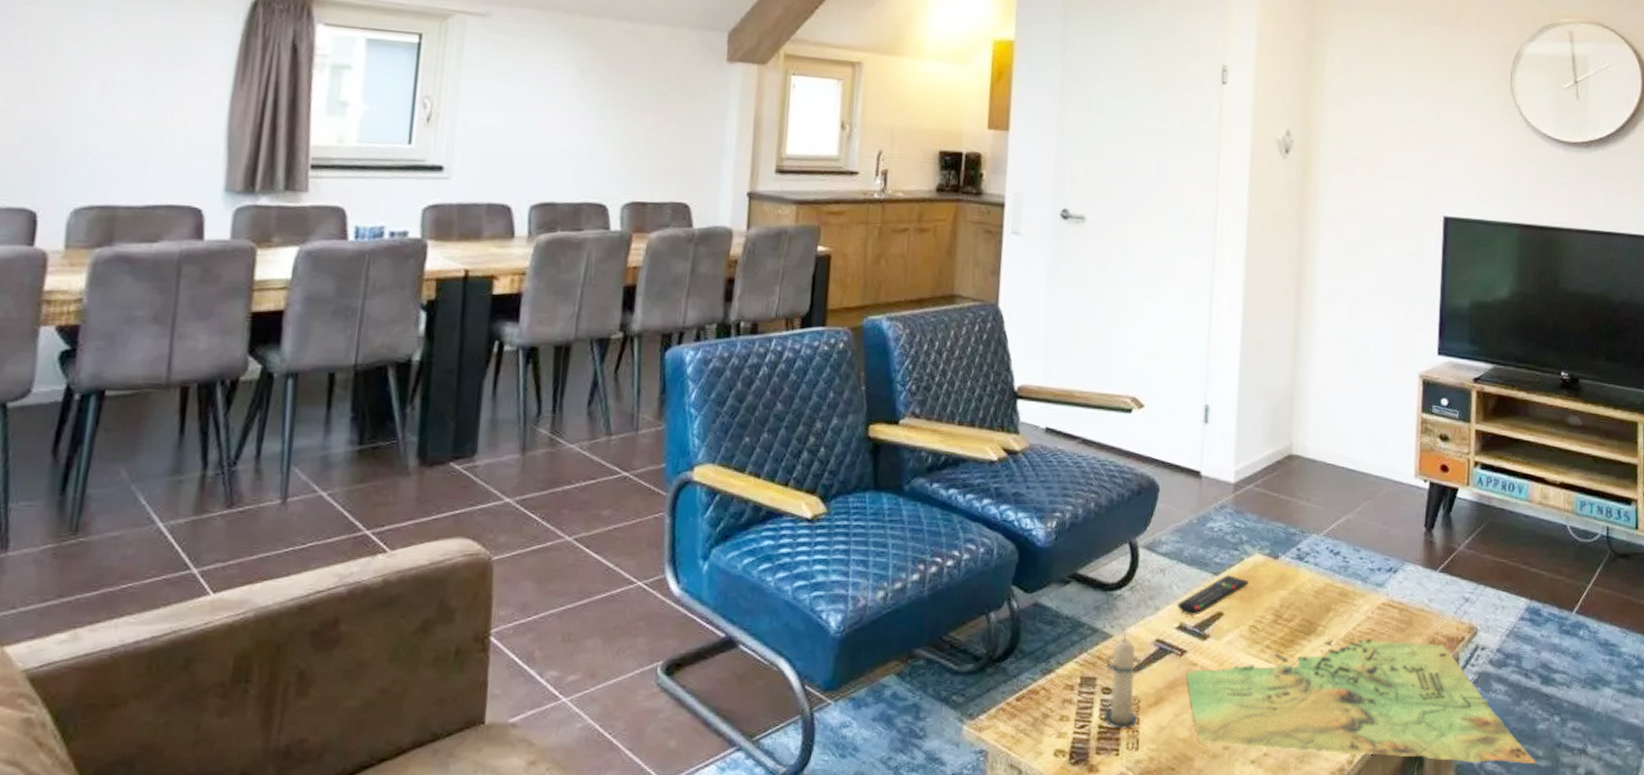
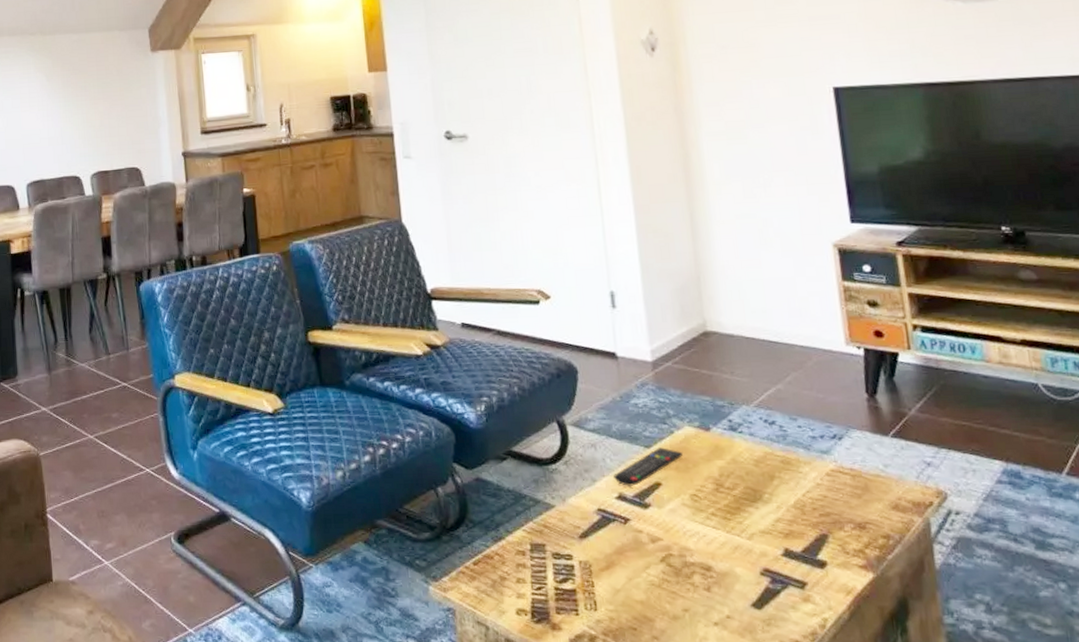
candle: present [1103,633,1141,729] -> none [551,504,592,591]
board game: present [1186,639,1537,765] -> none [633,505,1046,633]

